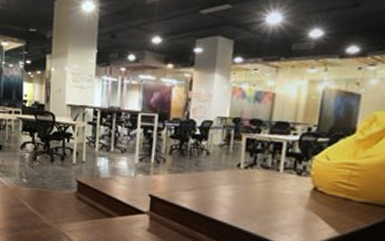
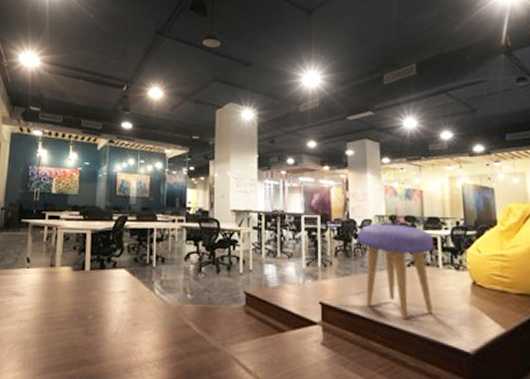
stool: none [195,125,279,217] -> present [358,224,435,320]

